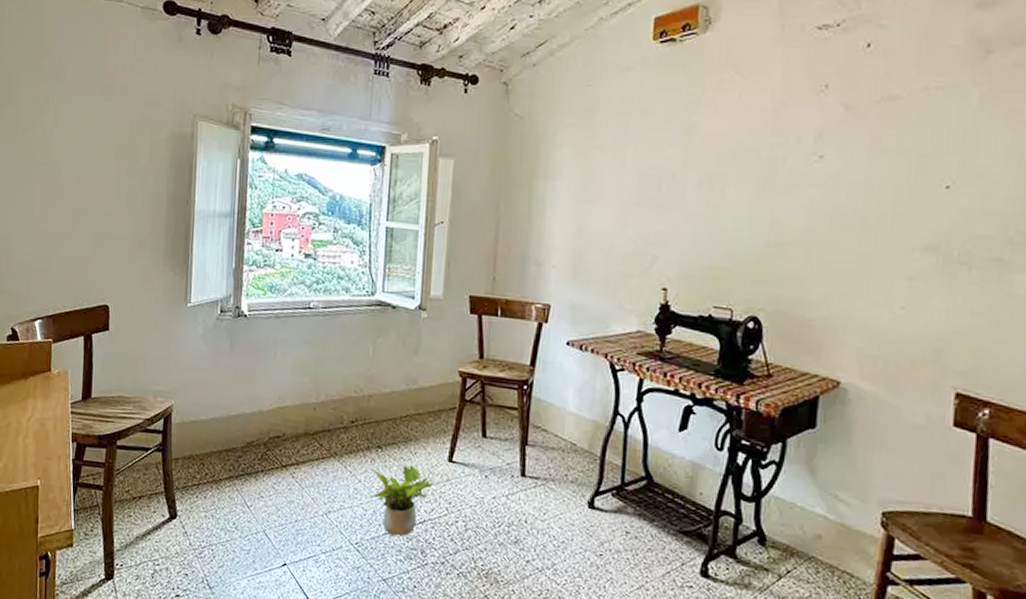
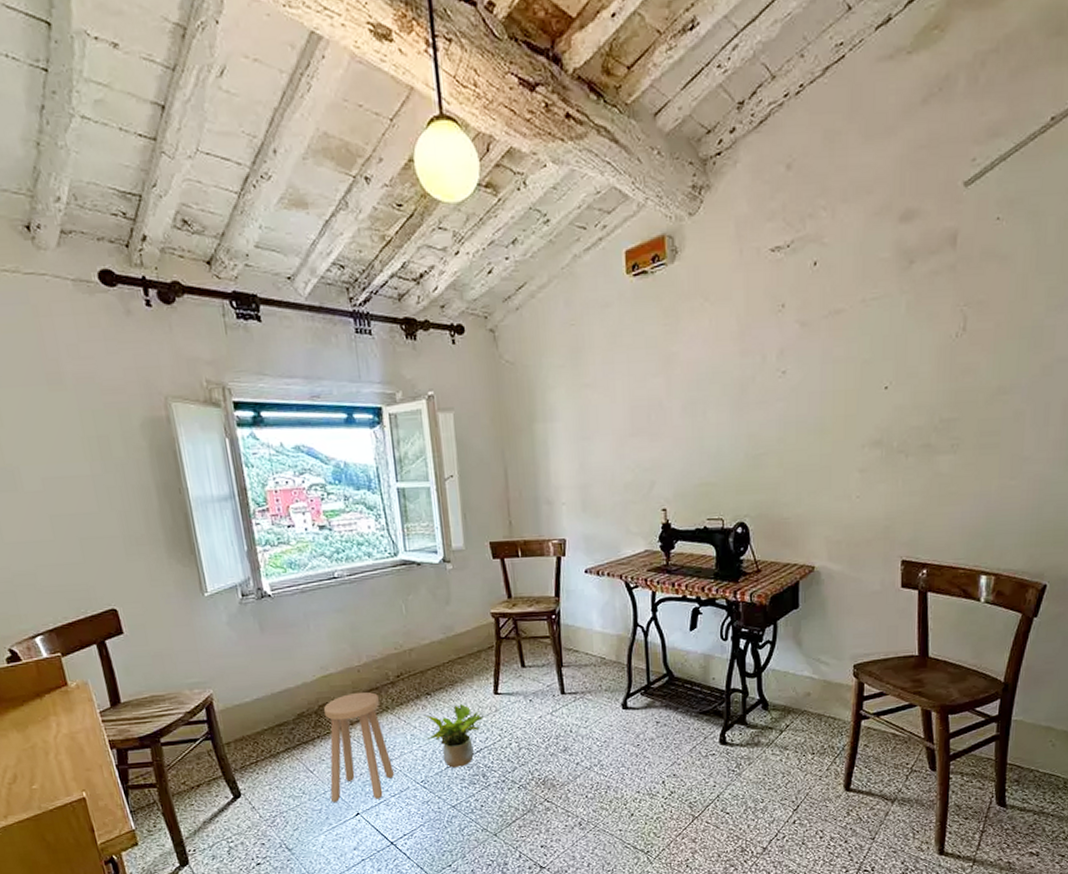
stool: none [260,430,330,553] -> present [324,691,395,802]

